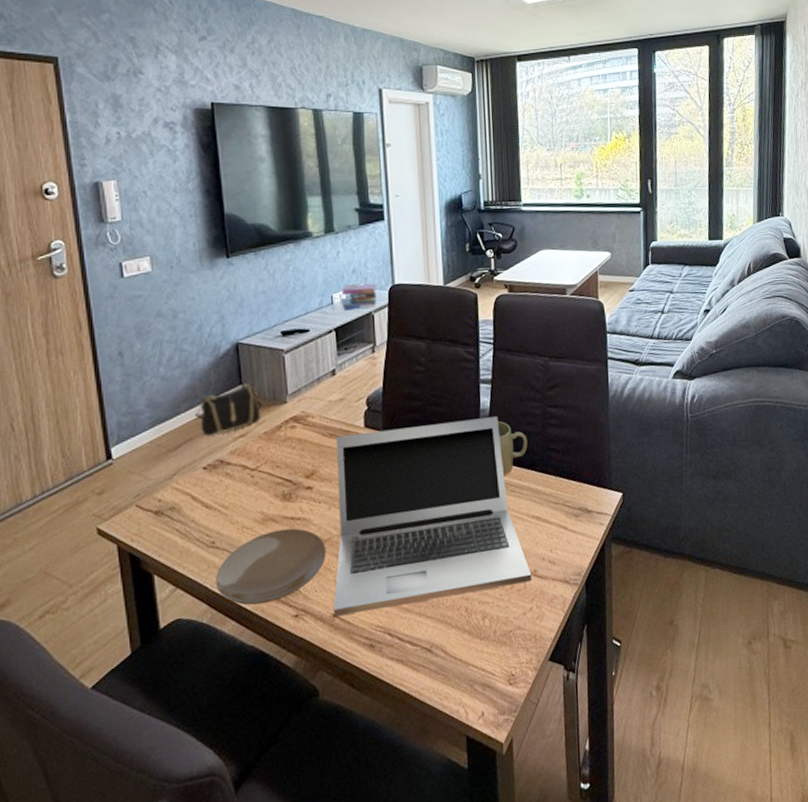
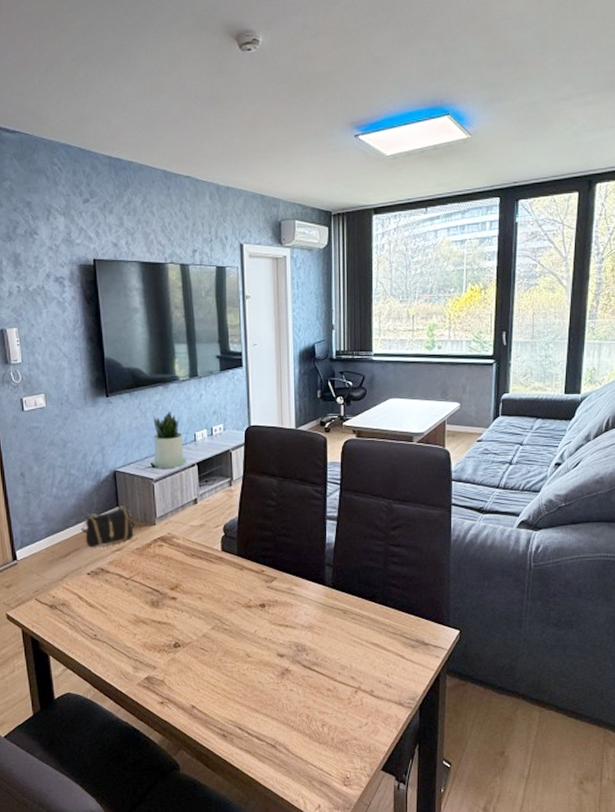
plate: present [216,528,327,605] -> none [97,630,188,689]
planter: none [281,272,324,337] -> present [151,412,188,468]
laptop: present [333,416,532,616] -> none [192,551,369,707]
books: present [340,283,377,309] -> none [202,424,235,446]
mug: present [497,420,528,476] -> none [341,554,369,604]

